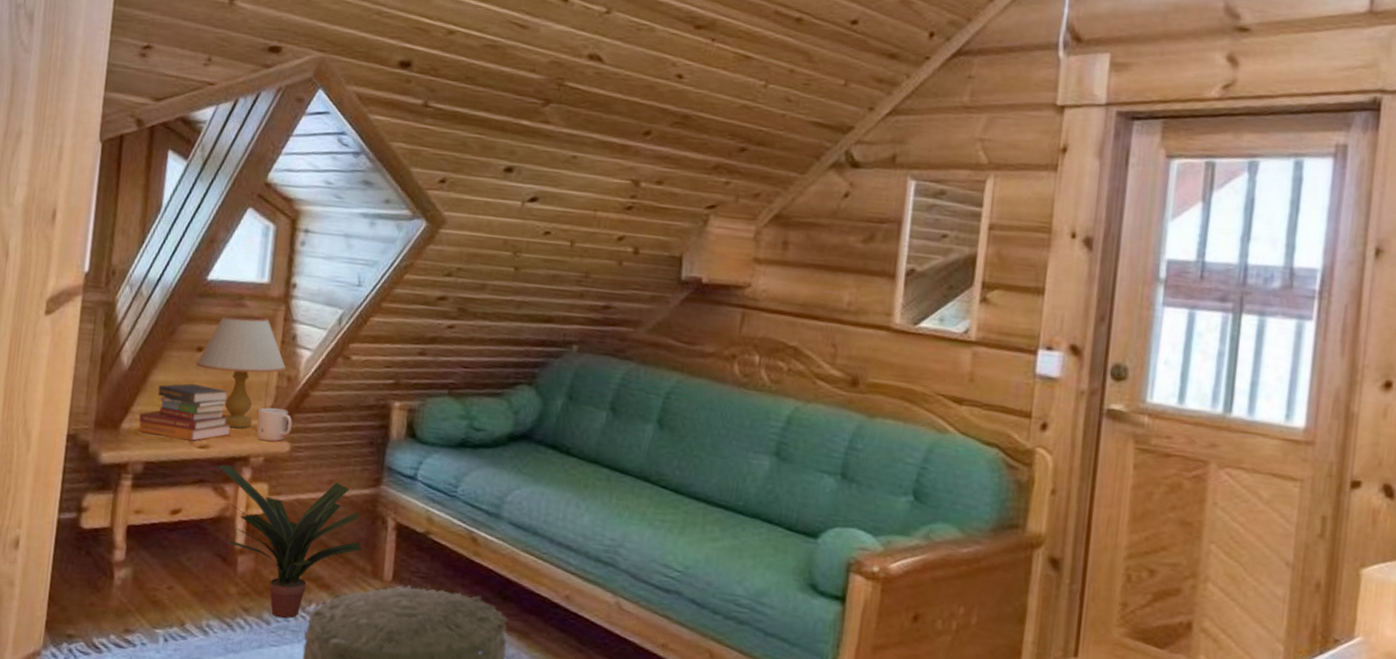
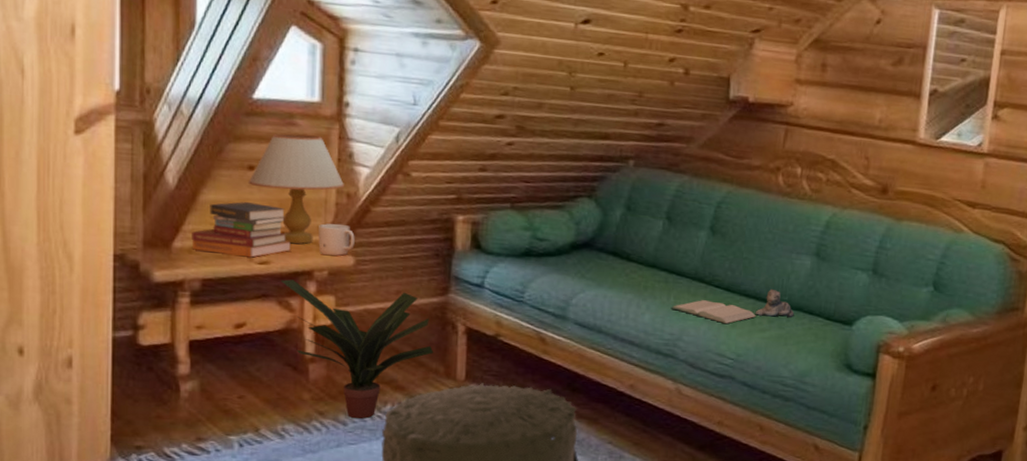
book: none [612,502,707,531] -> present [670,300,756,325]
plush toy: none [706,491,751,526] -> present [755,288,794,317]

